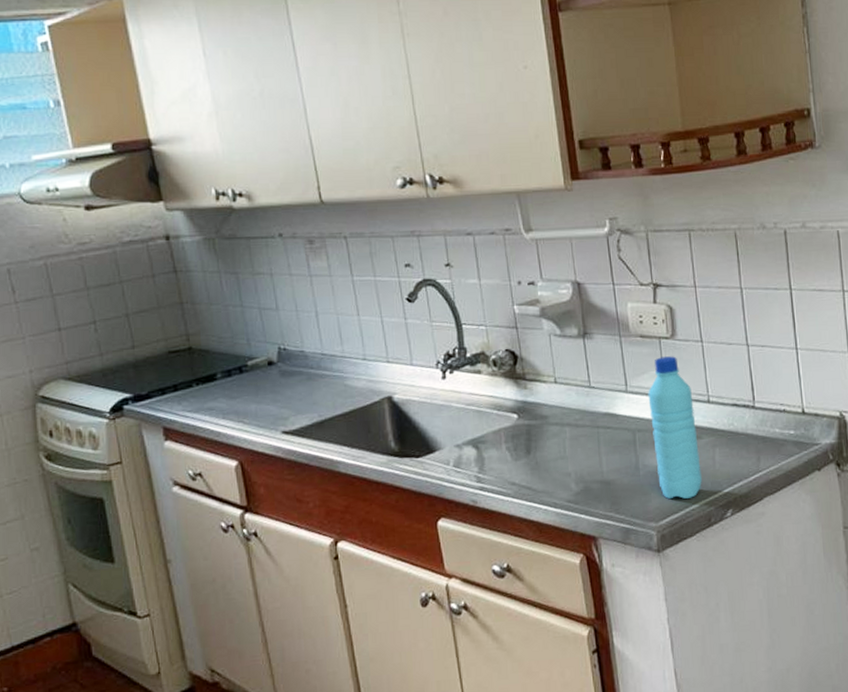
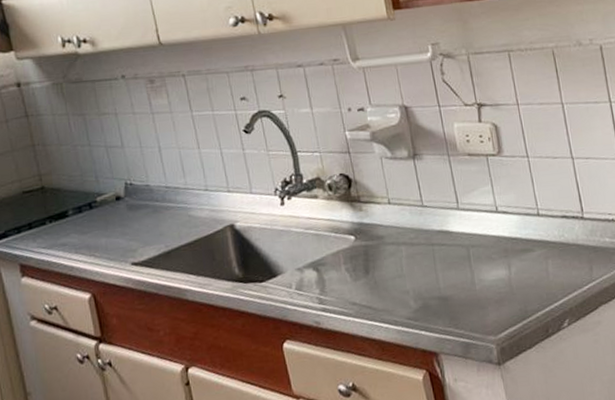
water bottle: present [648,356,702,499] -> none [479,172,537,312]

